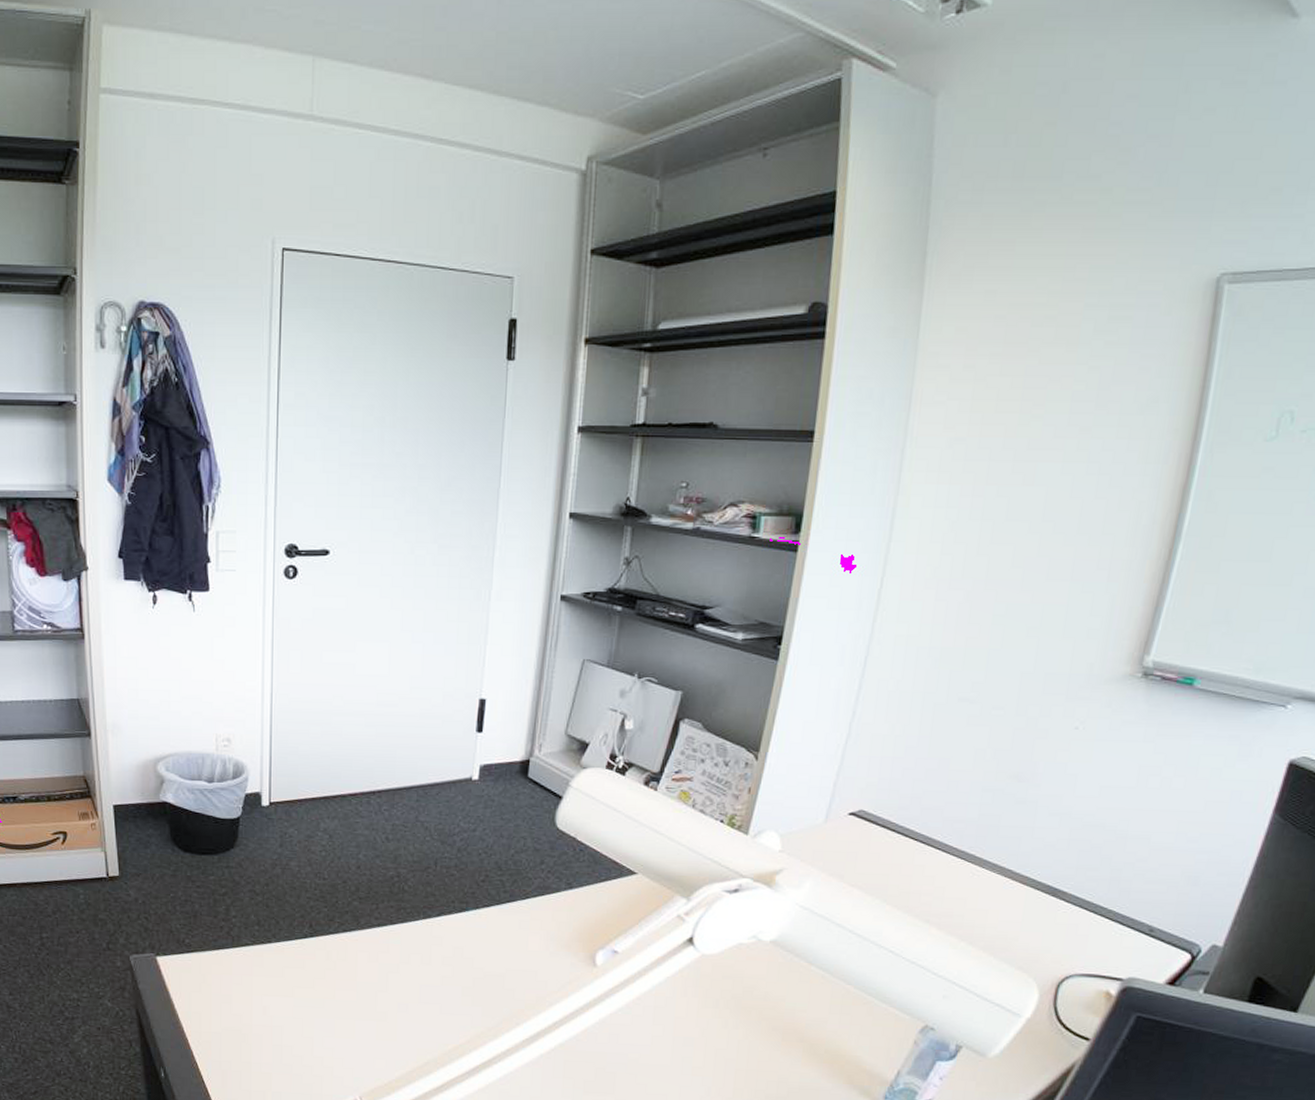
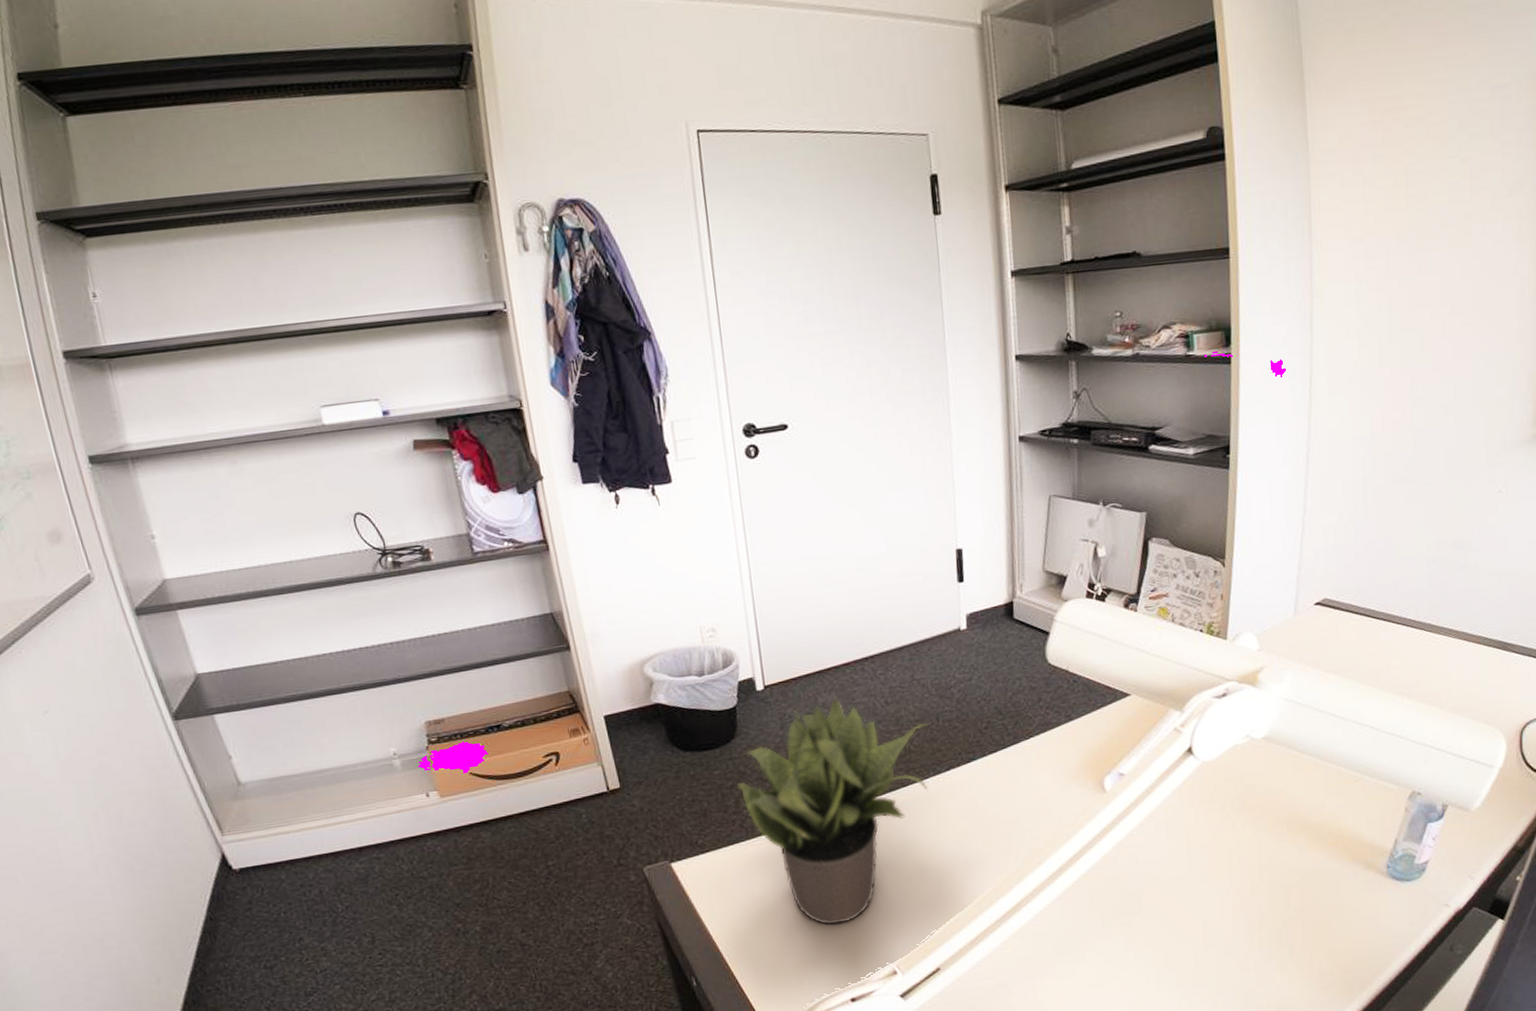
potted plant: none [230,824,429,1046] -> present [737,697,931,925]

